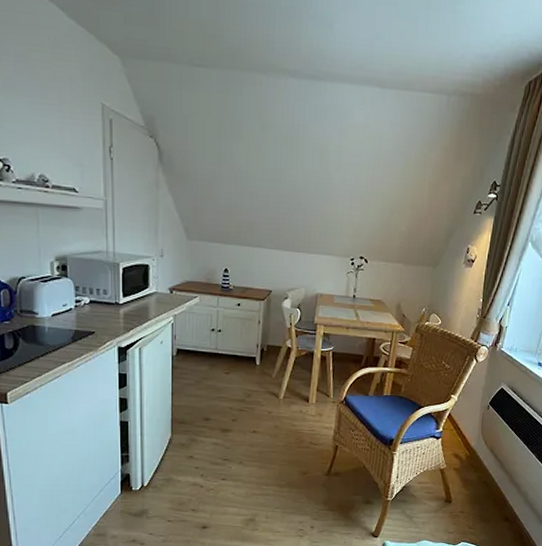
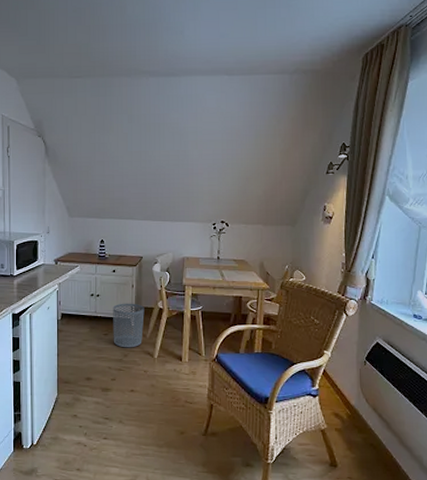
waste bin: none [235,340,271,388] -> present [113,303,145,348]

